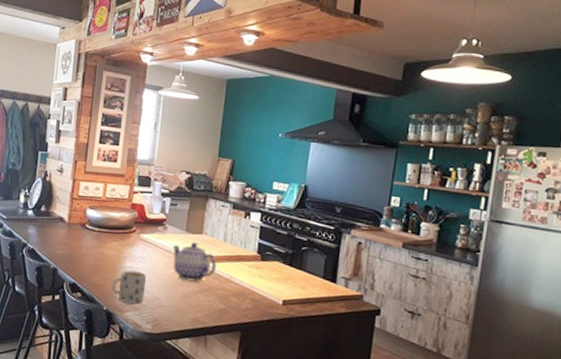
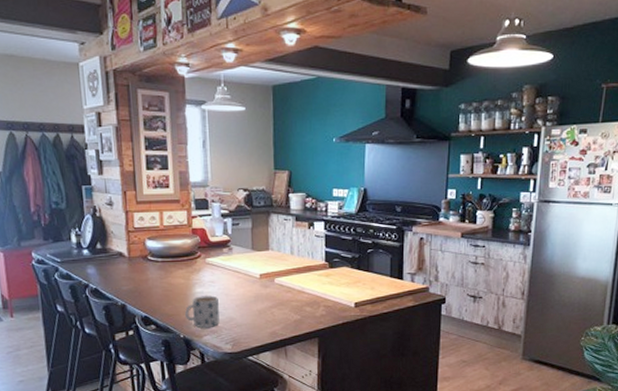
teapot: present [172,242,216,282] -> none [240,259,286,298]

